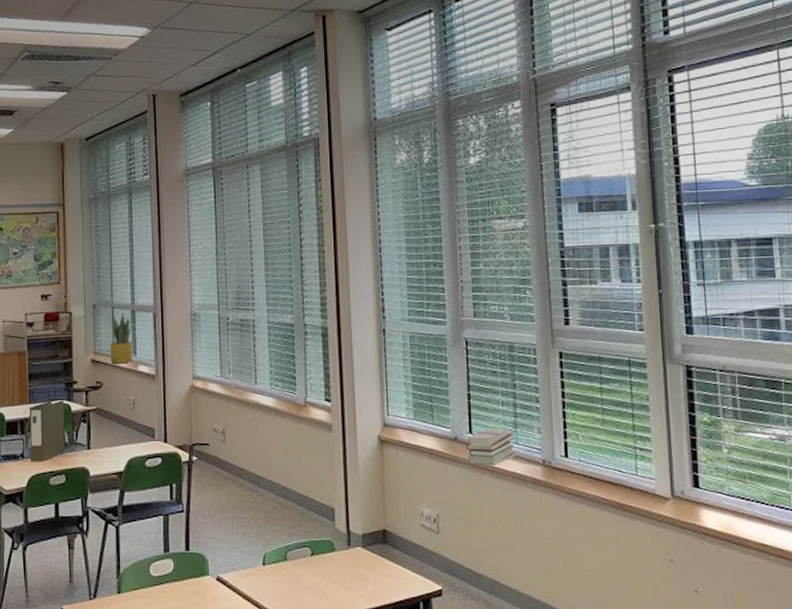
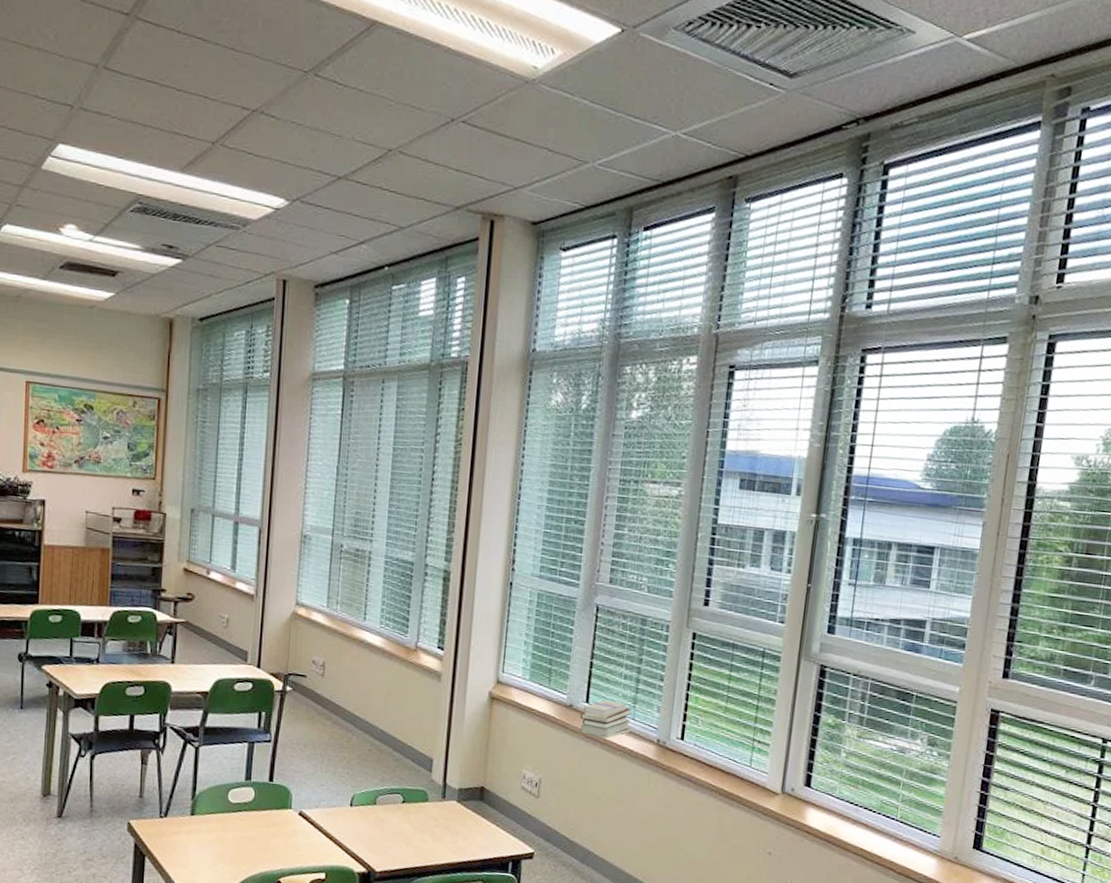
binder: present [29,400,65,462] -> none [105,606,150,670]
planter: present [108,312,133,364] -> none [206,522,234,579]

